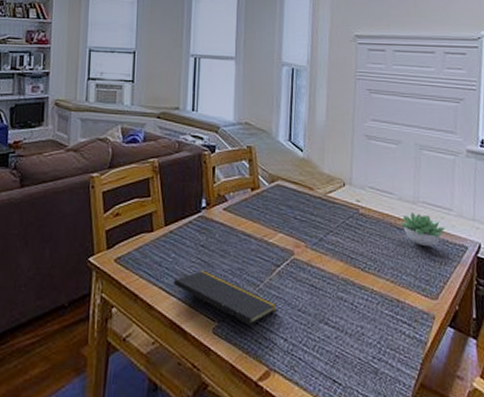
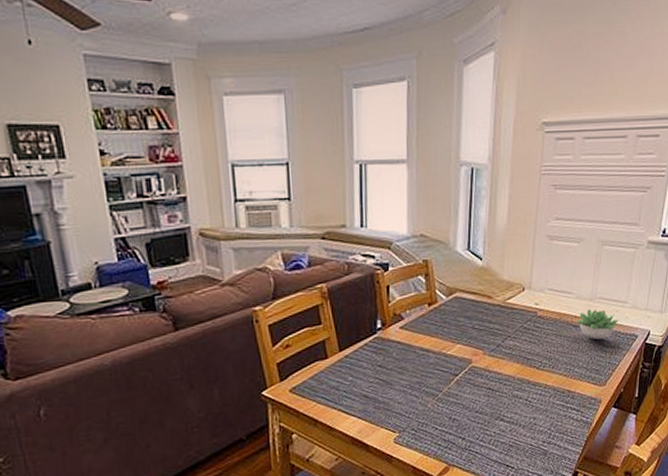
notepad: present [173,271,277,340] -> none [352,388,456,444]

